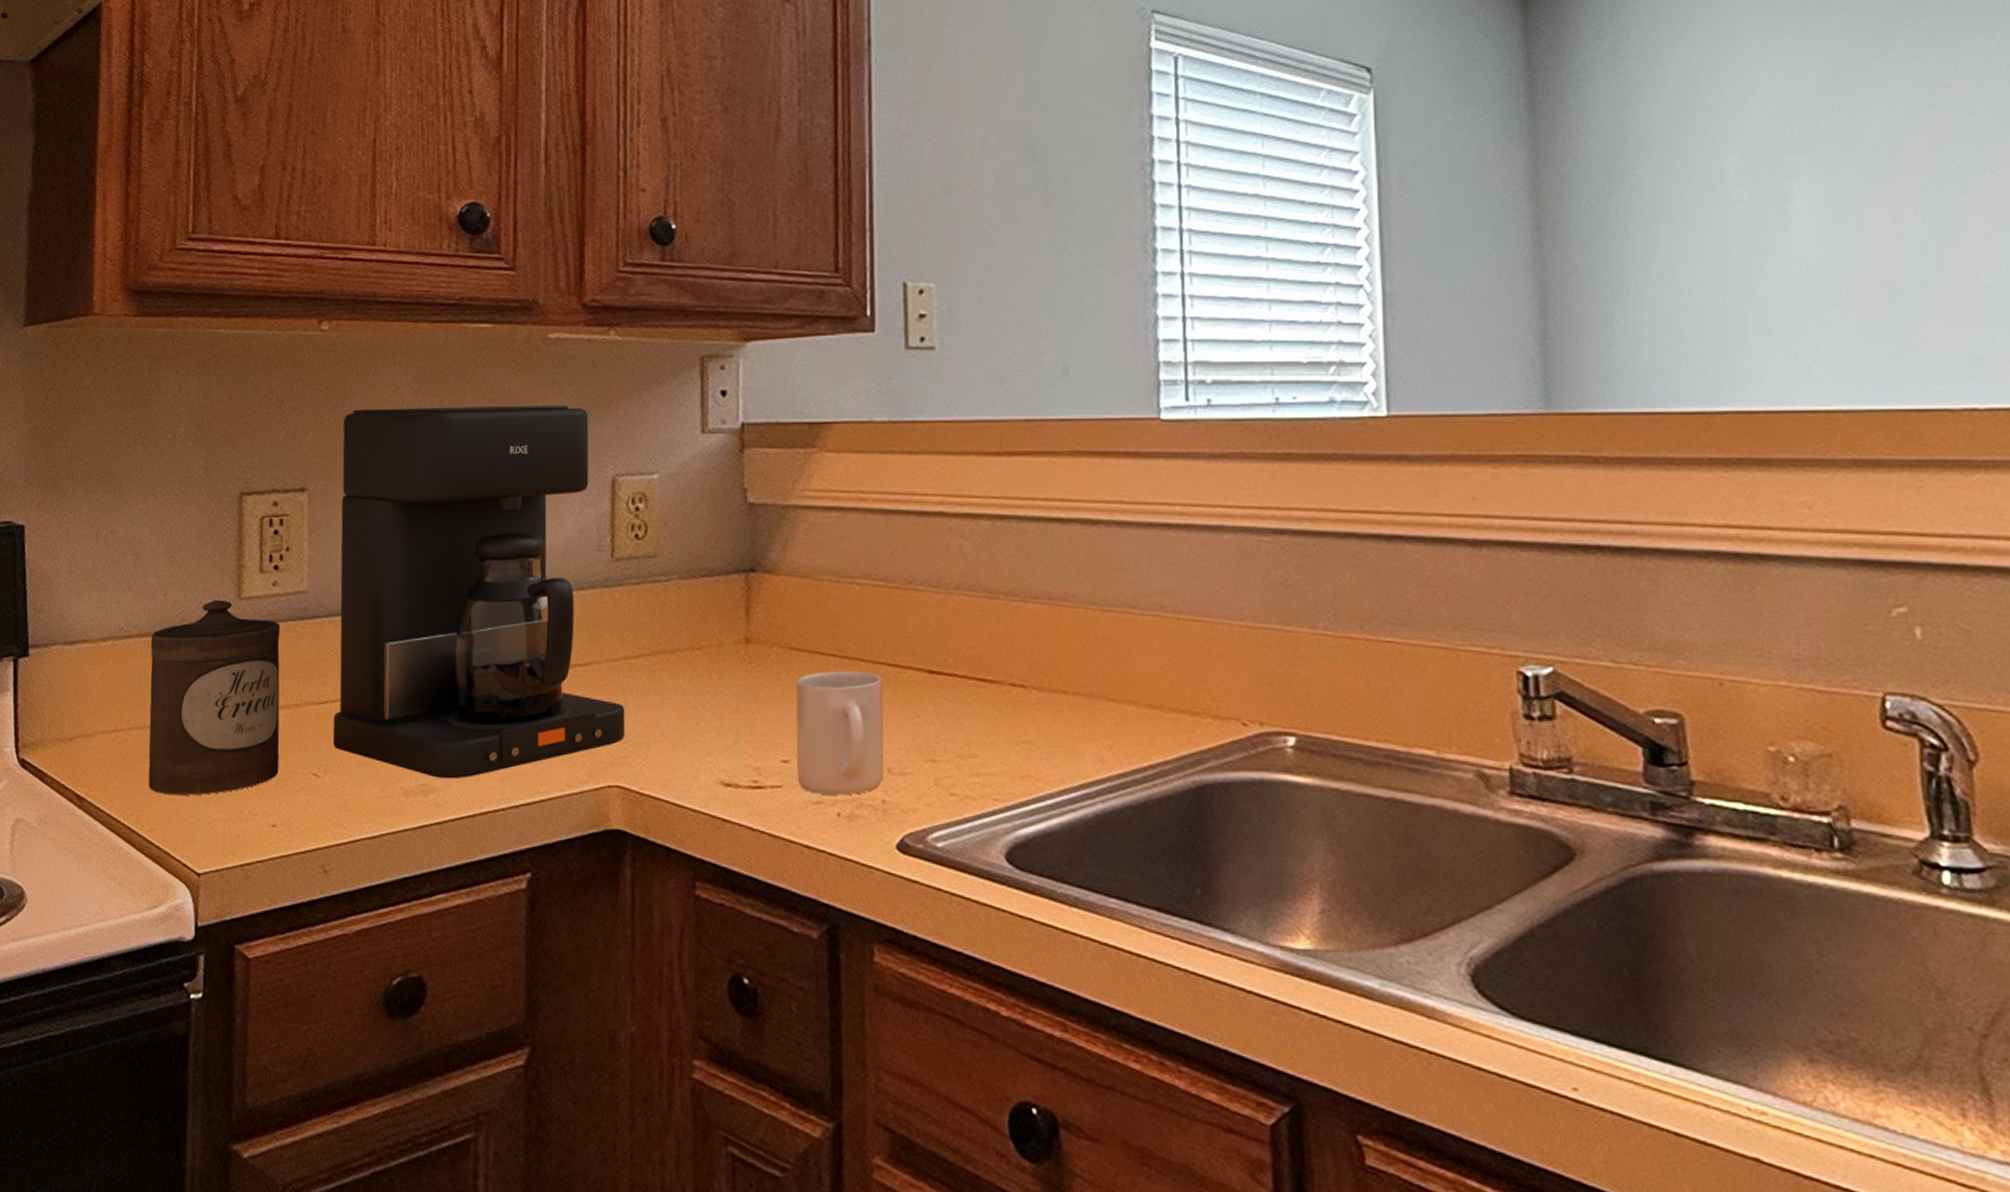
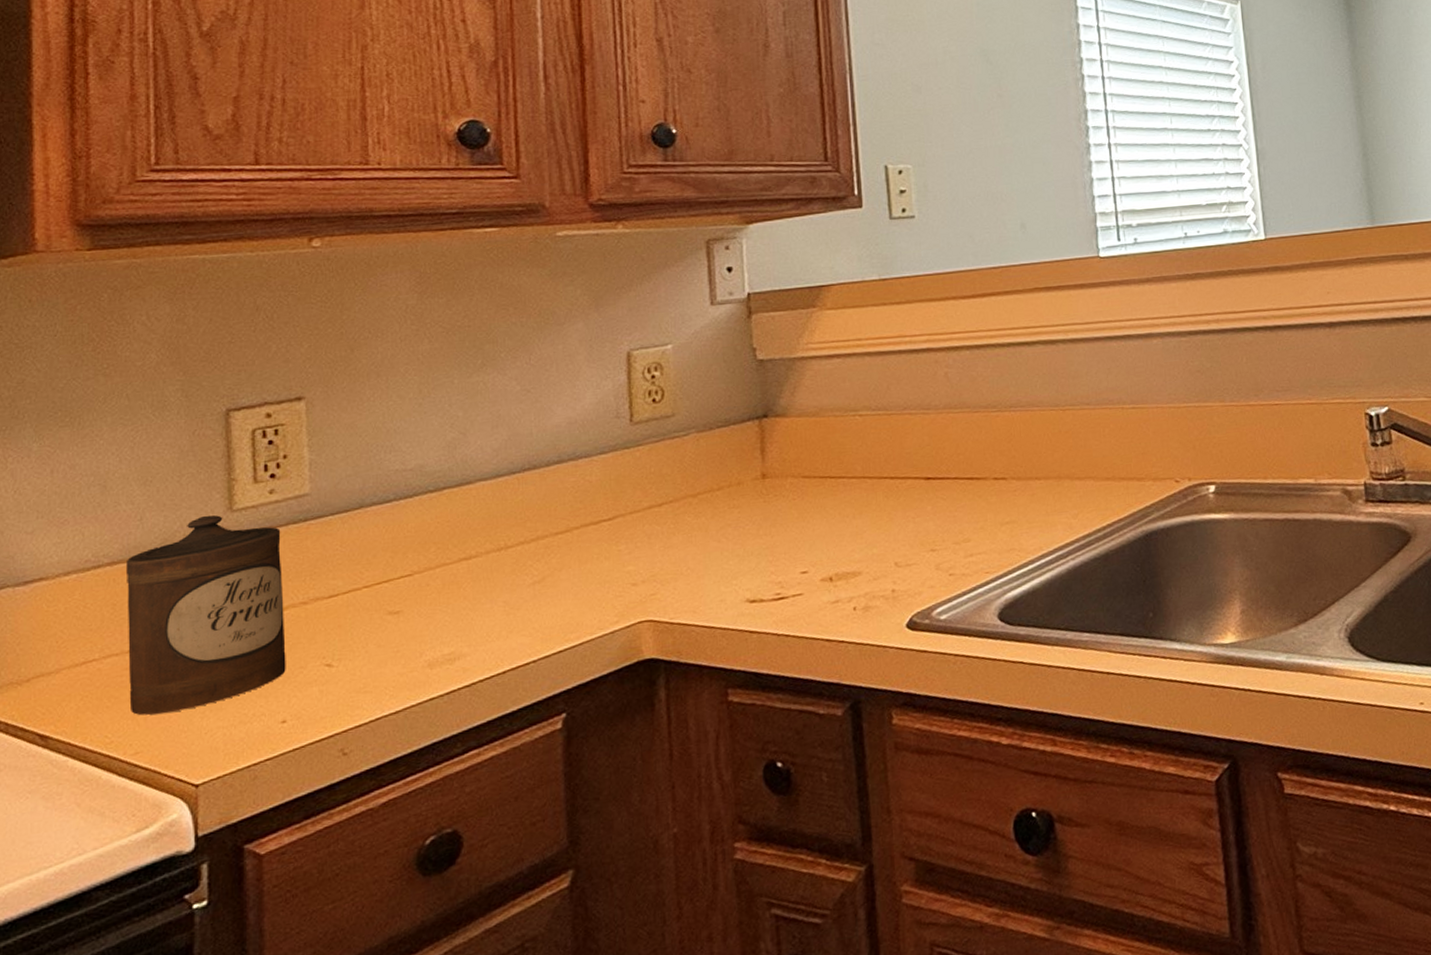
coffee maker: present [333,405,625,779] -> none [342,294,652,646]
mug: present [795,671,885,795] -> none [809,486,893,595]

